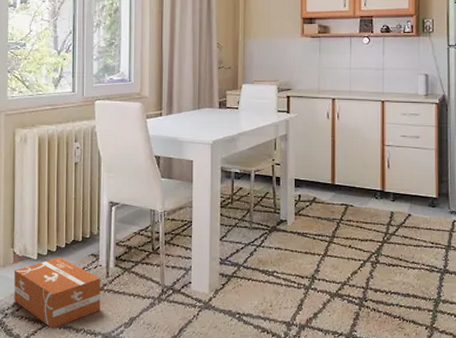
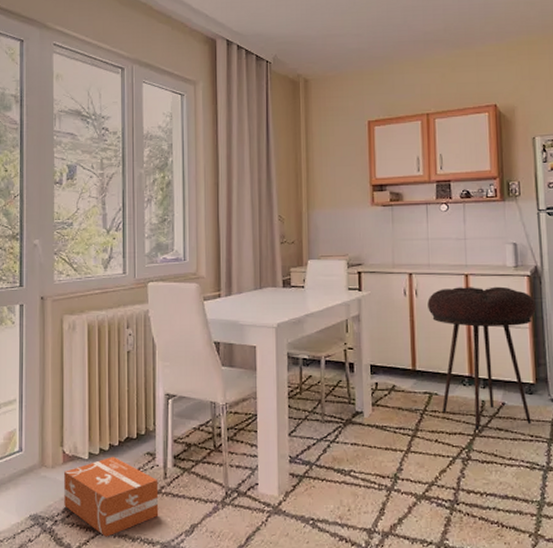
stool: none [348,112,442,238] -> present [427,286,536,430]

